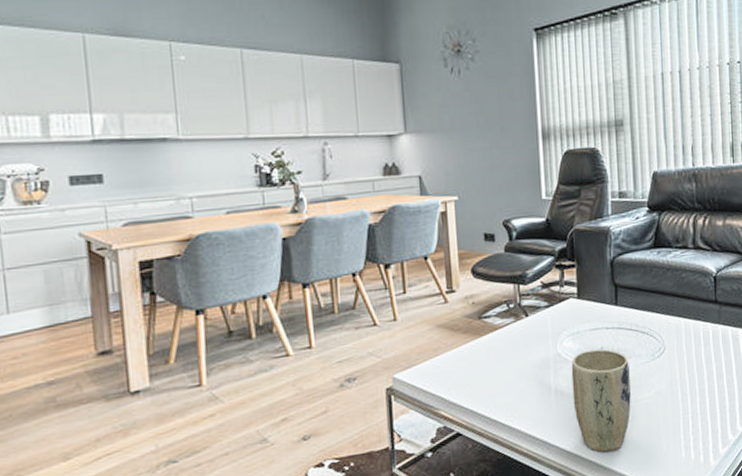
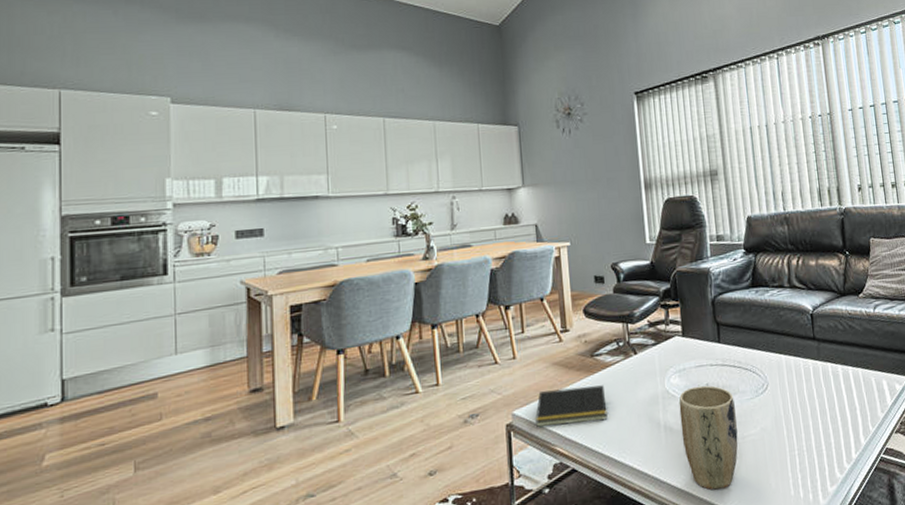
notepad: none [418,348,496,391] -> present [536,385,608,427]

